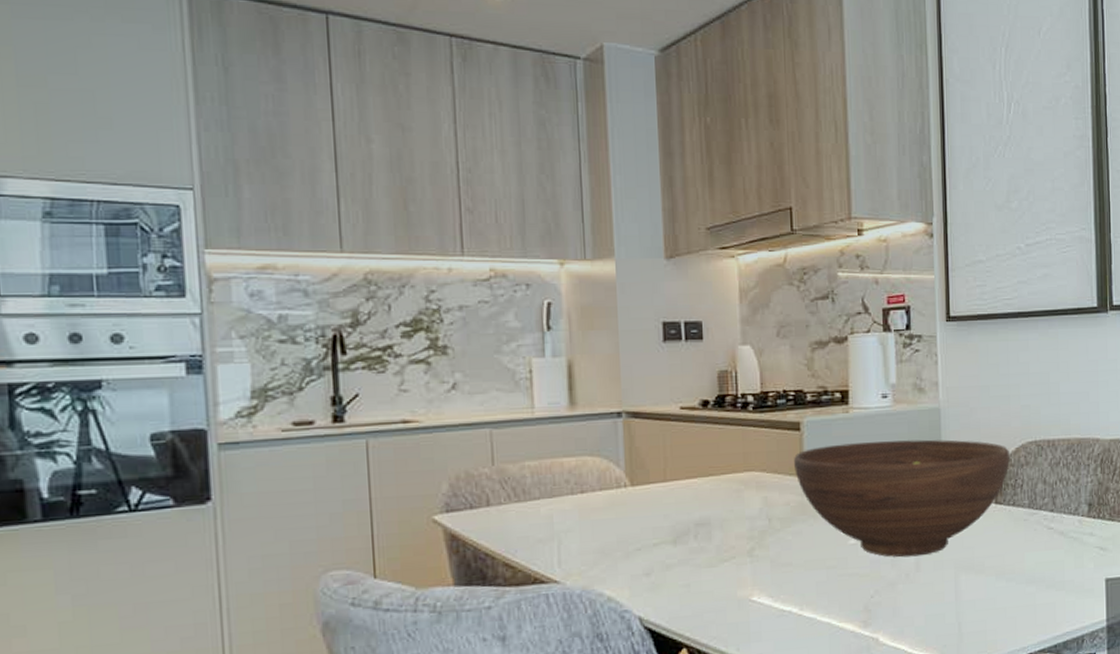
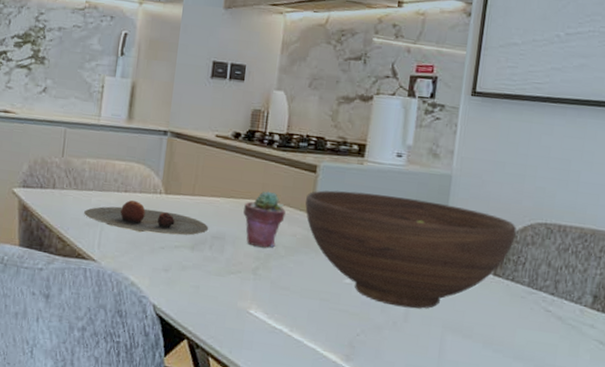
plate: none [532,500,690,538] -> present [83,199,209,235]
potted succulent: none [727,460,774,525] -> present [243,191,286,248]

